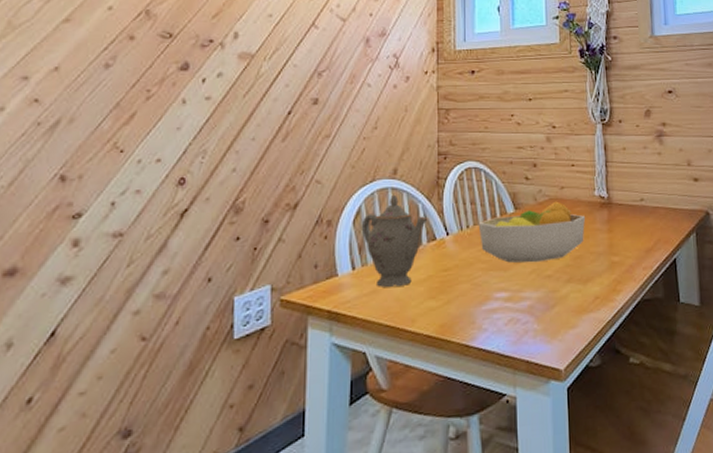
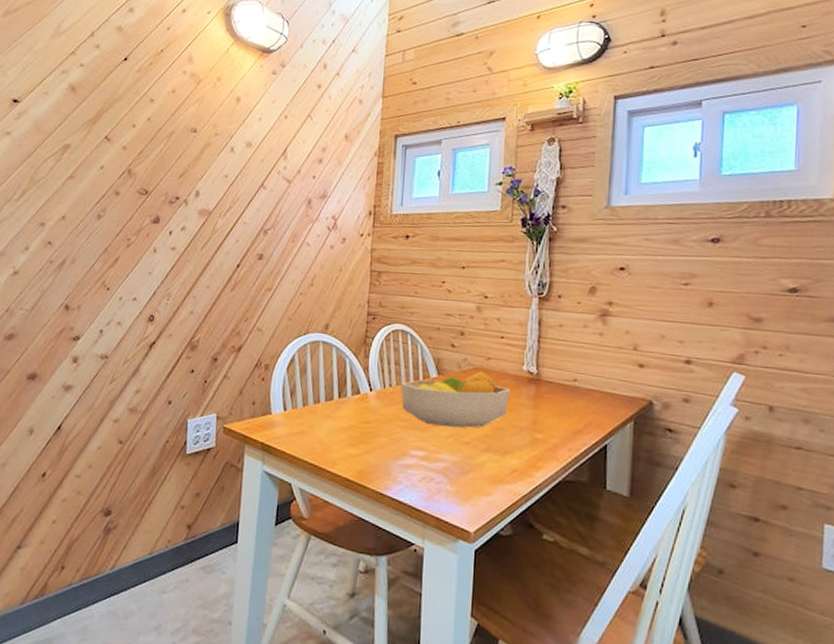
teapot: present [361,194,428,287] -> none [293,347,354,431]

